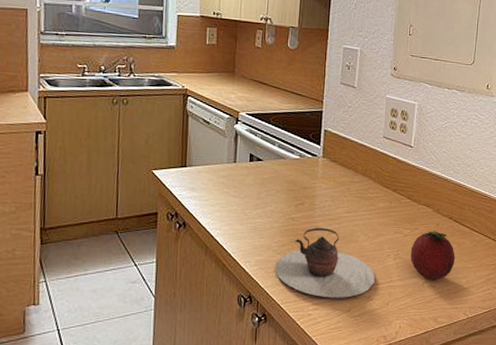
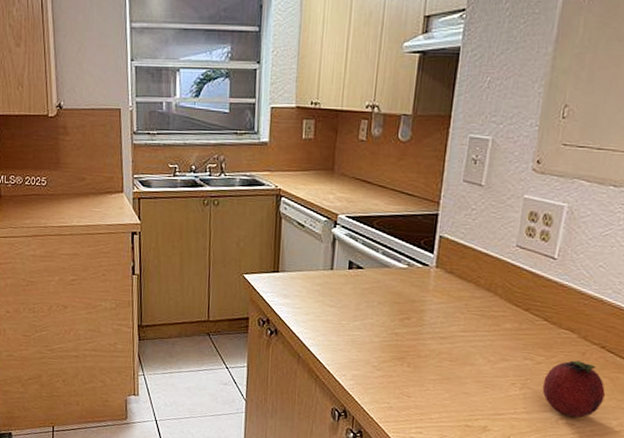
teapot: present [275,227,375,298] -> none [374,345,494,425]

